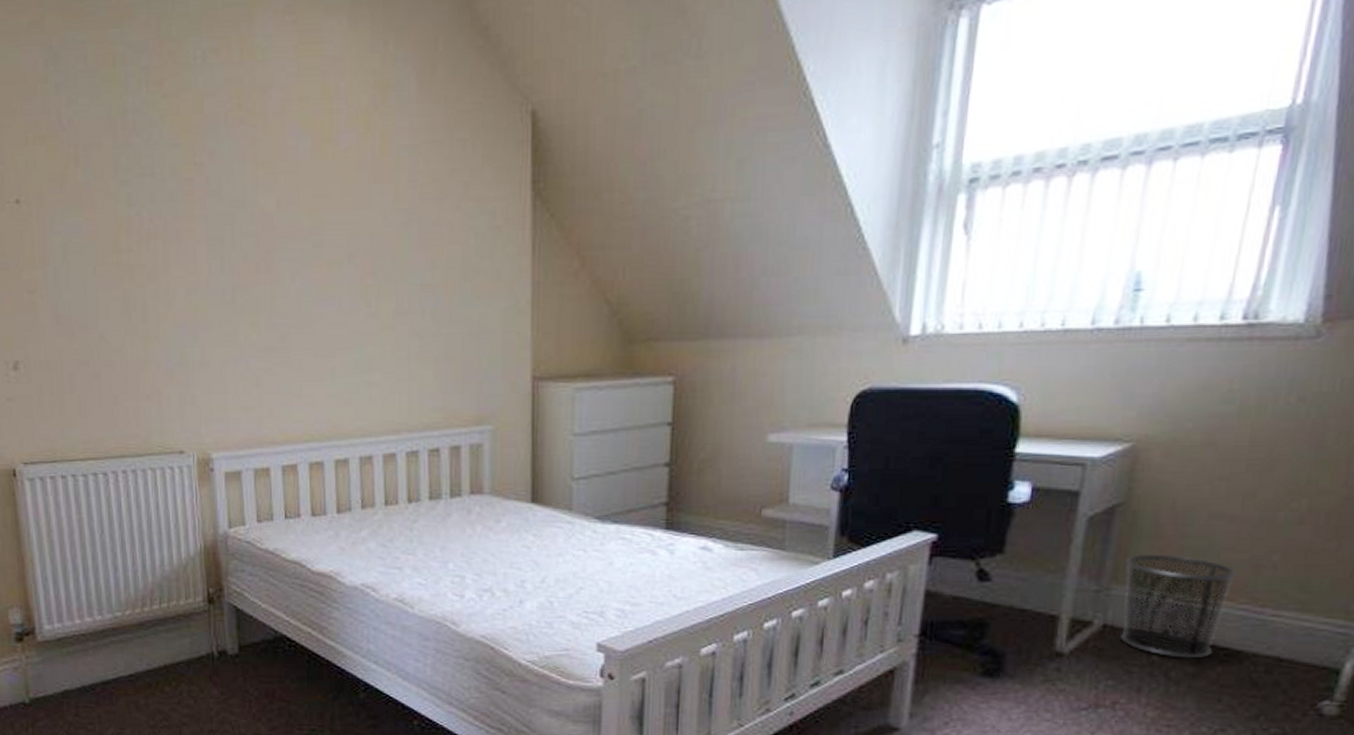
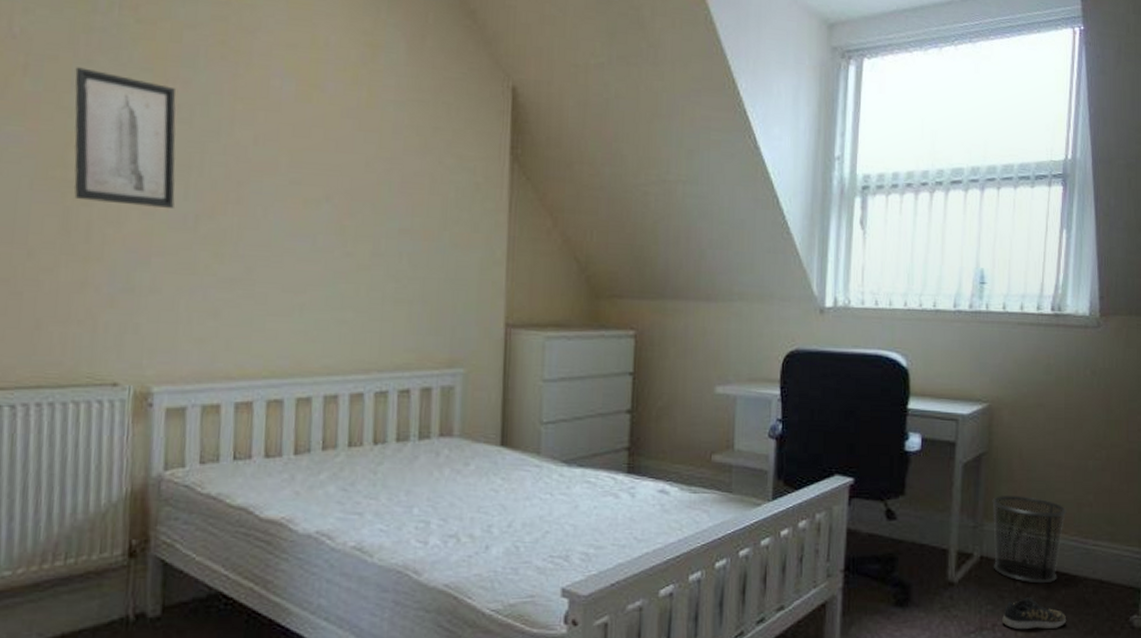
wall art: none [117,152,213,283] -> present [73,67,176,208]
shoe: none [1126,673,1221,711] -> present [1002,597,1067,630]

